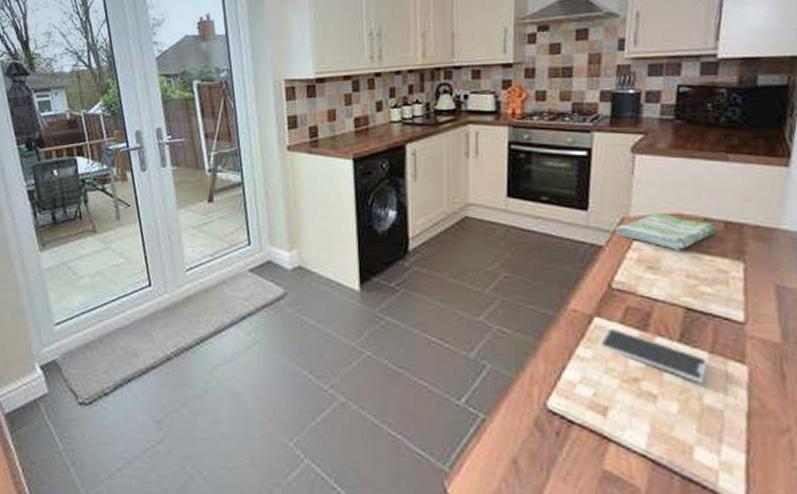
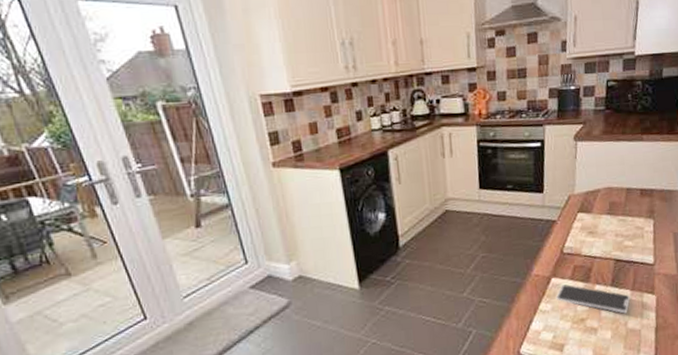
dish towel: present [616,213,717,250] -> none [565,188,636,216]

